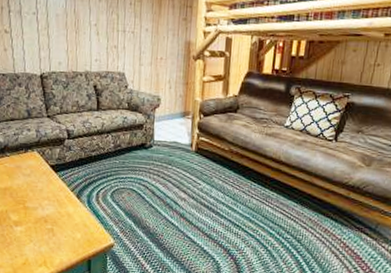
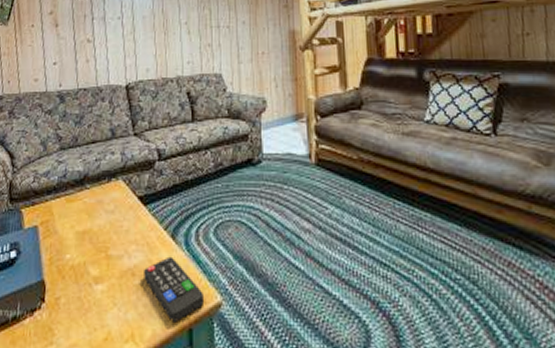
remote control: none [54,210,101,255] -> present [144,256,205,322]

